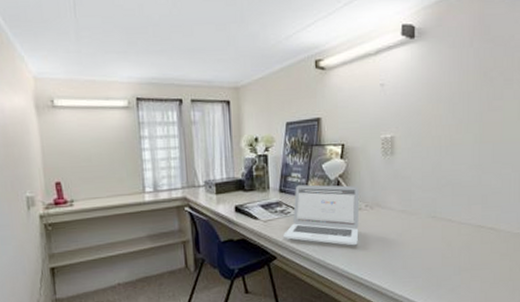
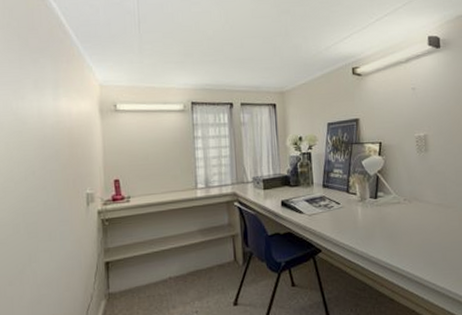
laptop: present [282,184,360,246] -> none [326,180,399,239]

